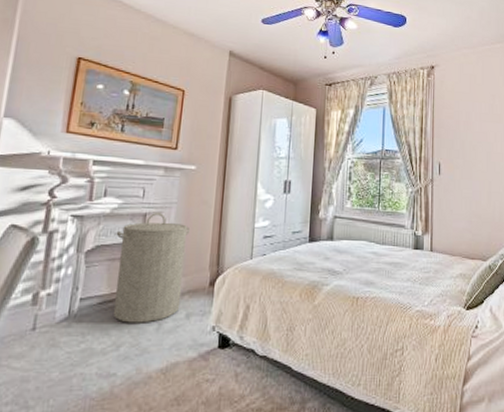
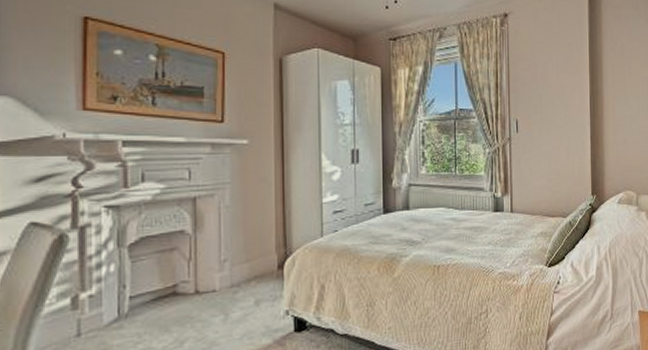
laundry hamper: present [113,213,191,323] -> none [162,196,250,318]

